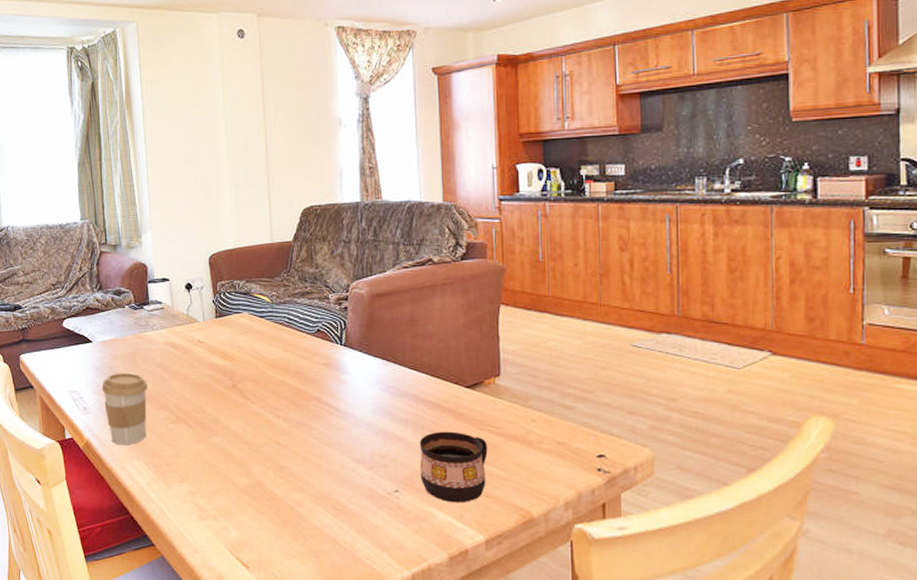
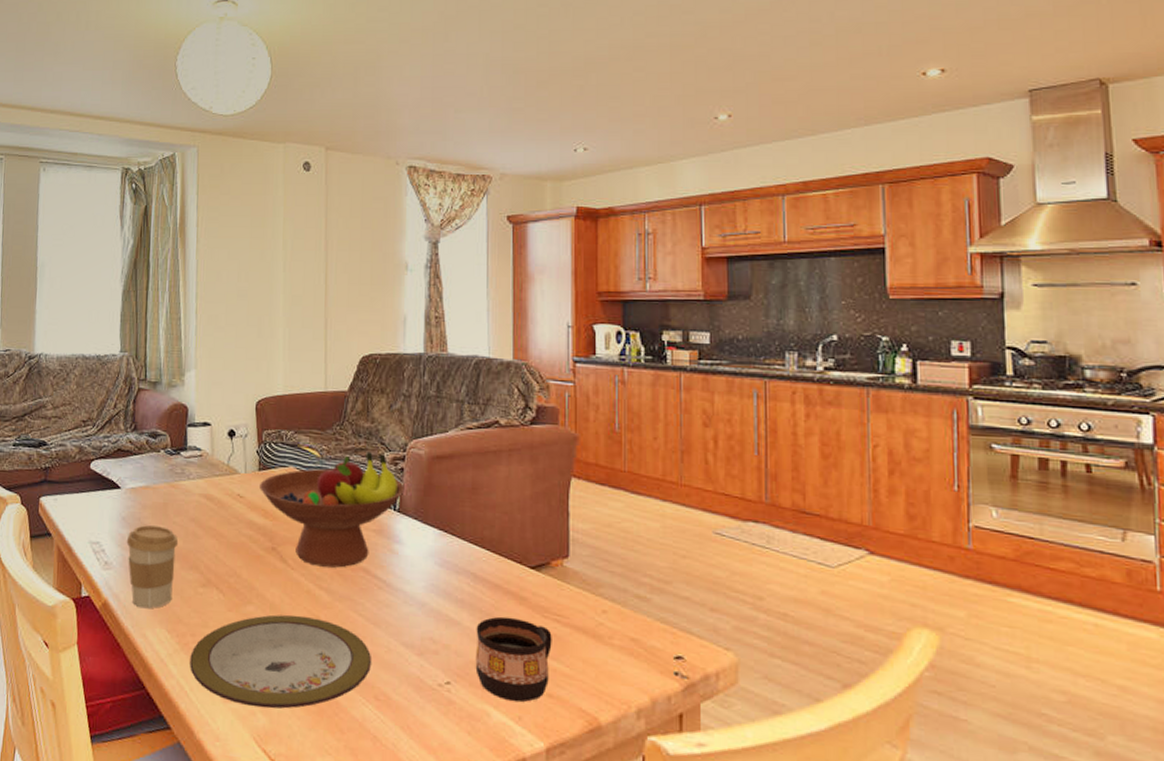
plate: none [167,442,327,523] -> present [190,615,371,709]
fruit bowl: none [218,295,349,399] -> present [260,452,405,568]

